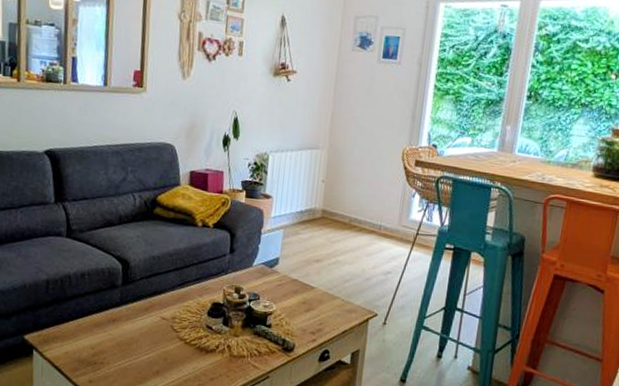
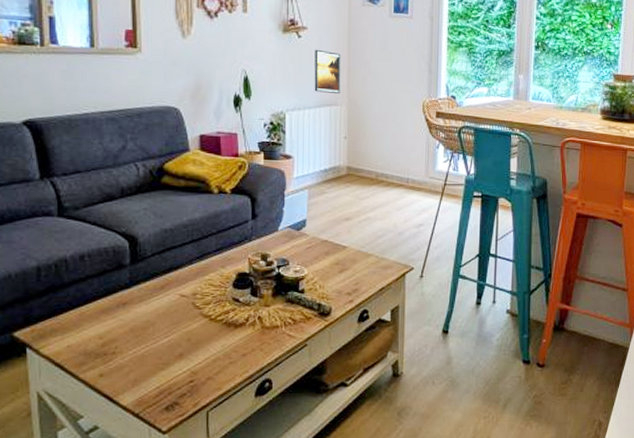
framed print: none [298,93,327,138] -> present [314,49,341,94]

